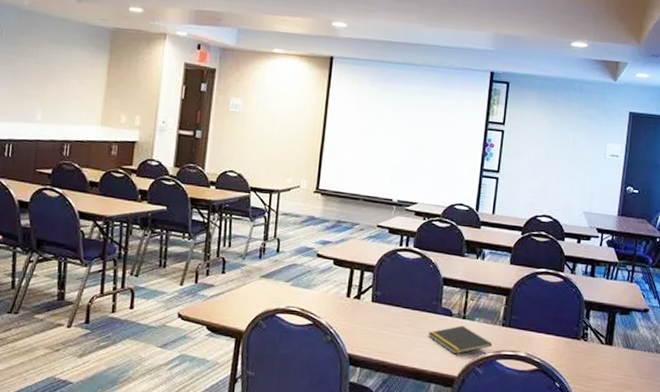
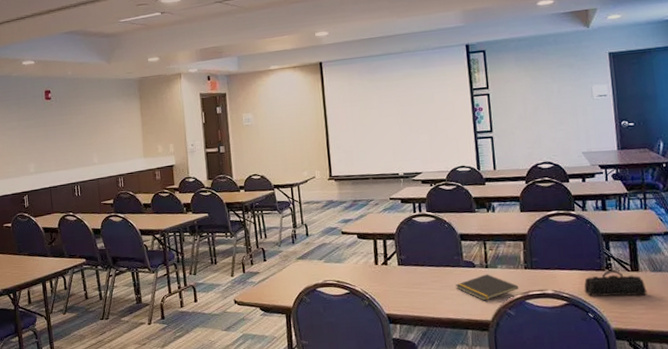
pencil case: none [556,339,616,372] -> present [584,269,648,297]

